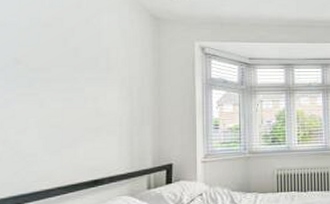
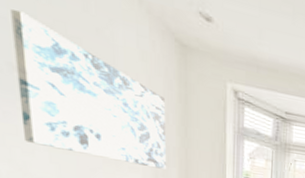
wall art: none [18,17,142,129] -> present [10,9,167,169]

